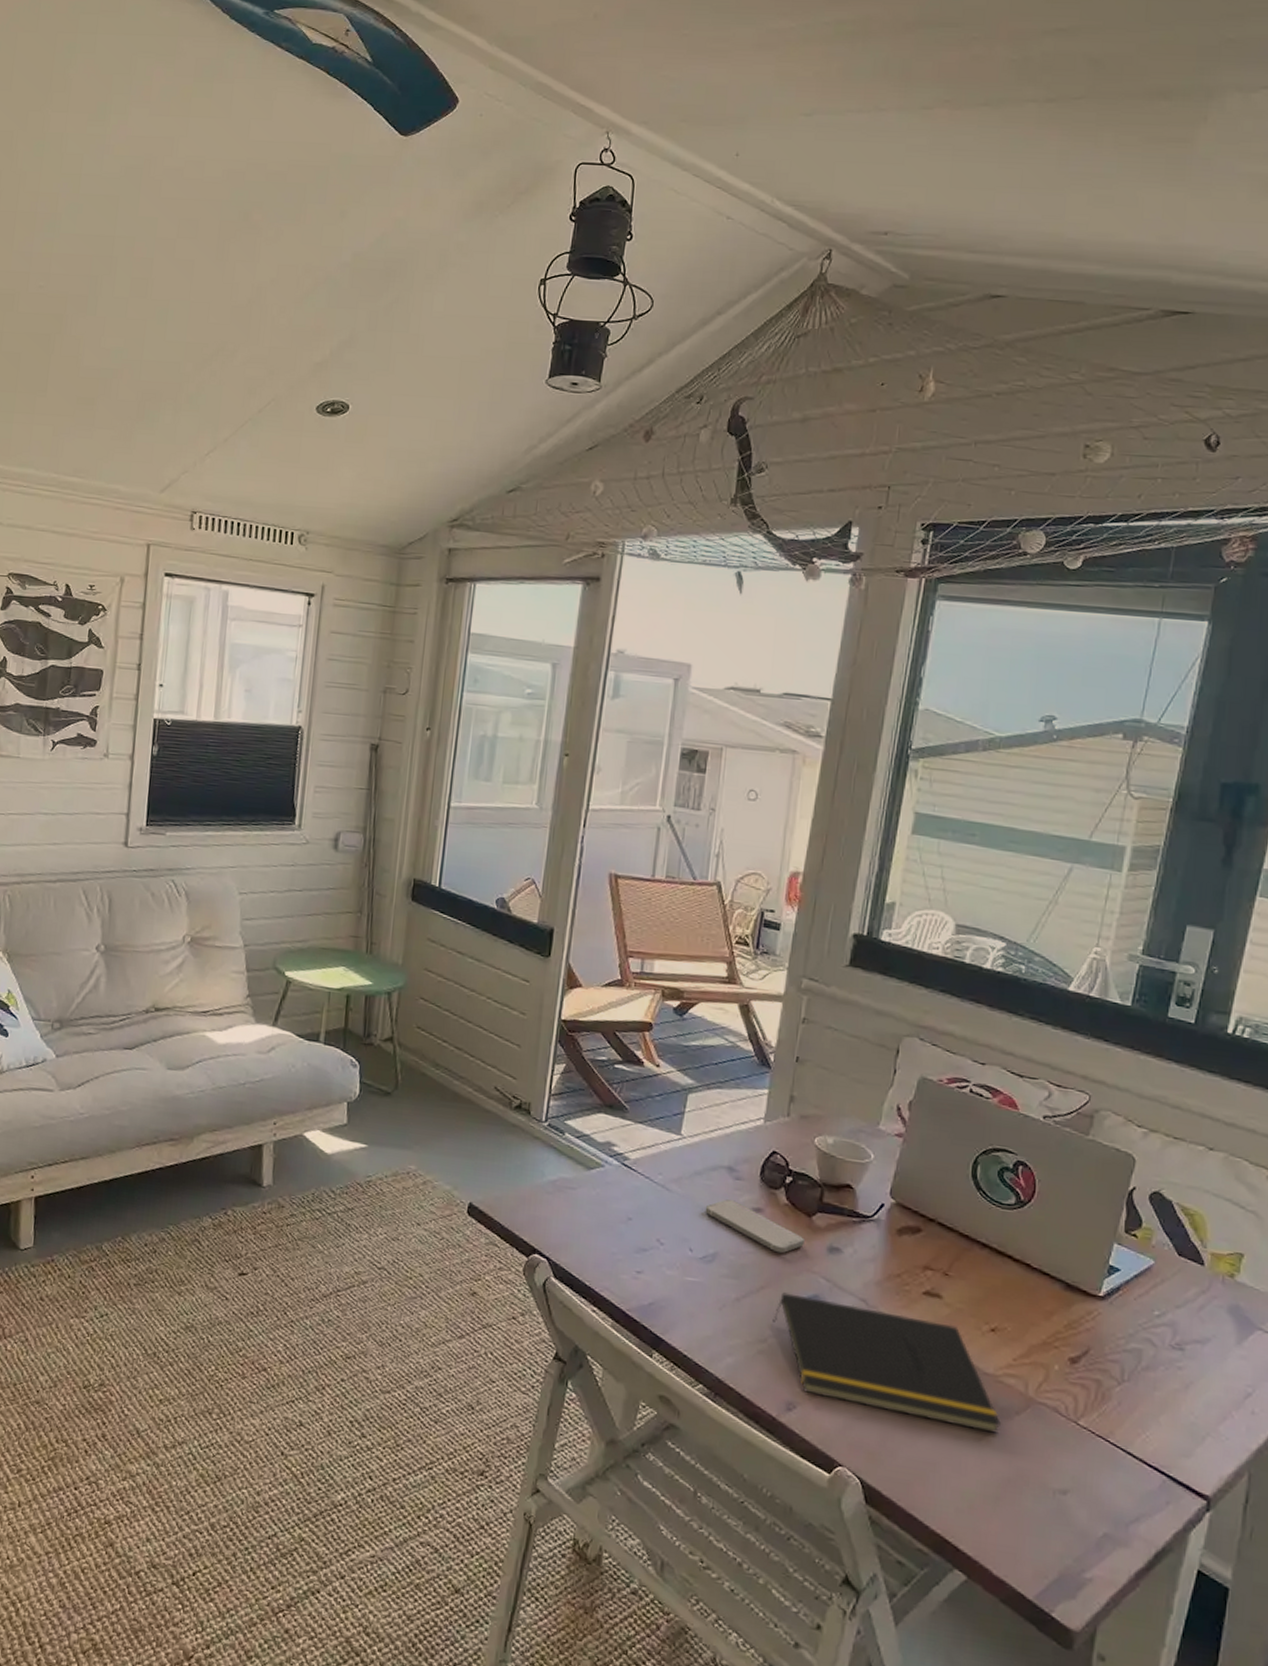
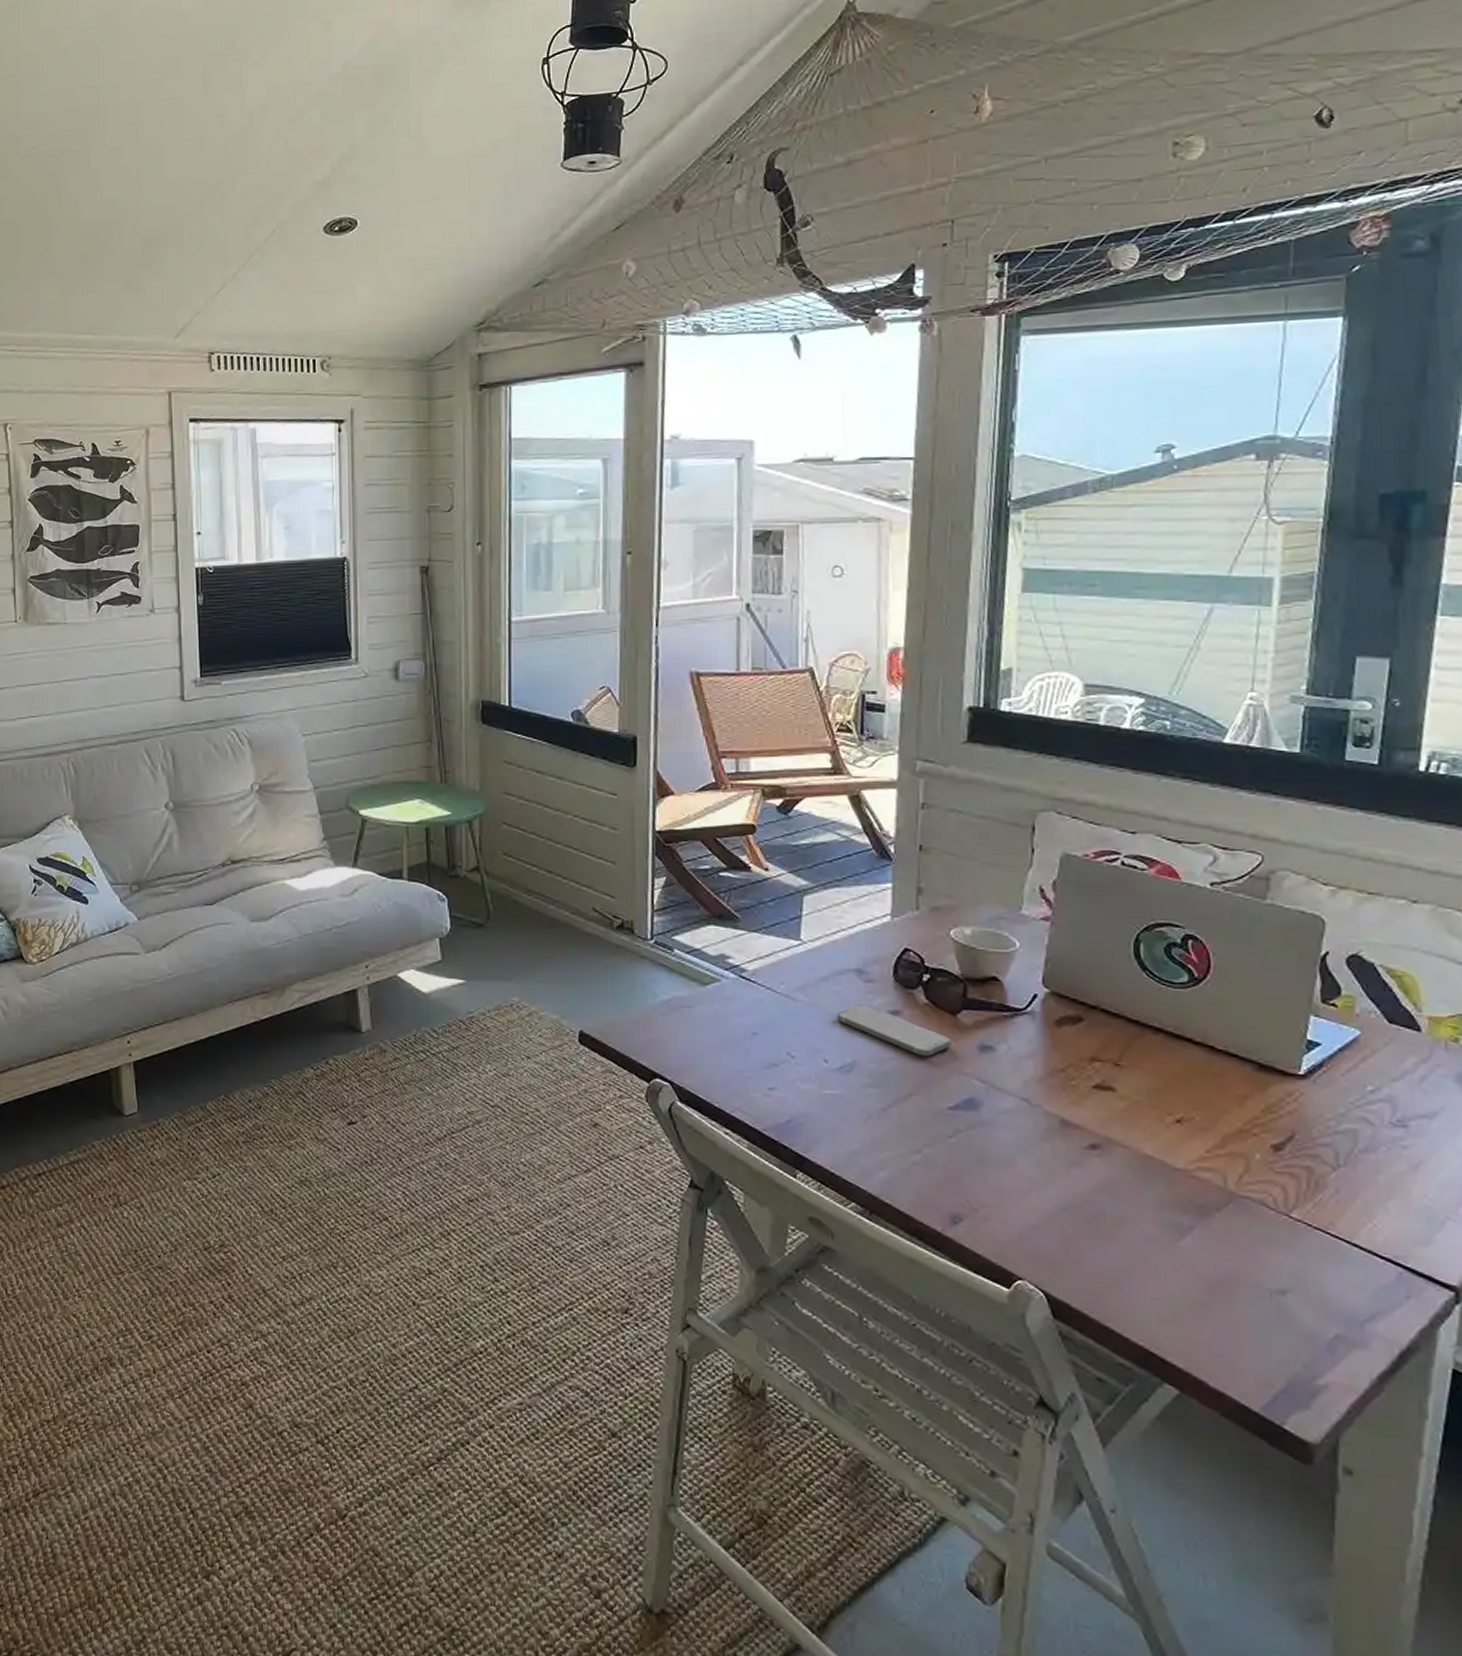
notepad: present [772,1292,1001,1434] -> none [925,1098,1199,1233]

